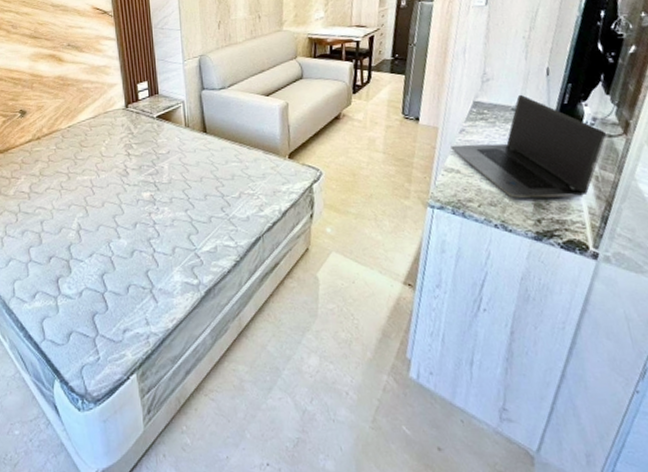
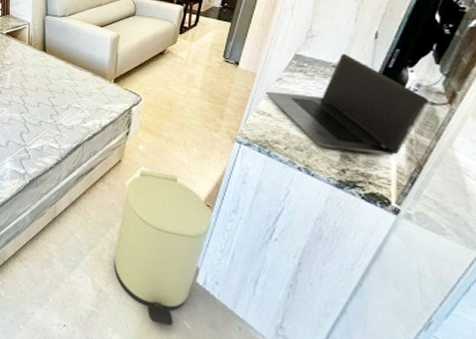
pedal bin: none [314,255,416,436] -> present [113,170,211,326]

